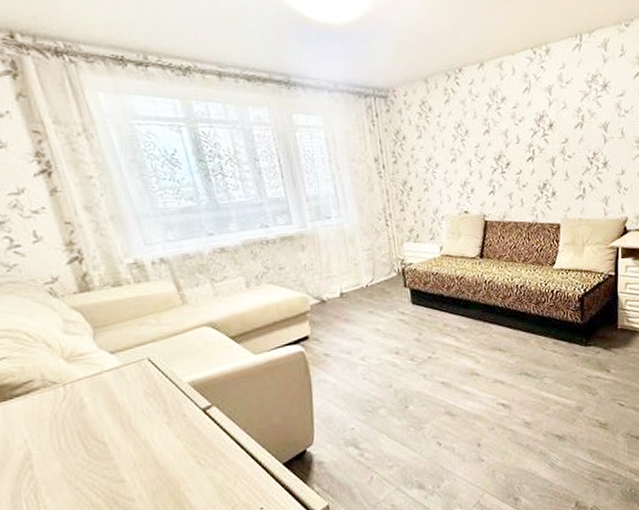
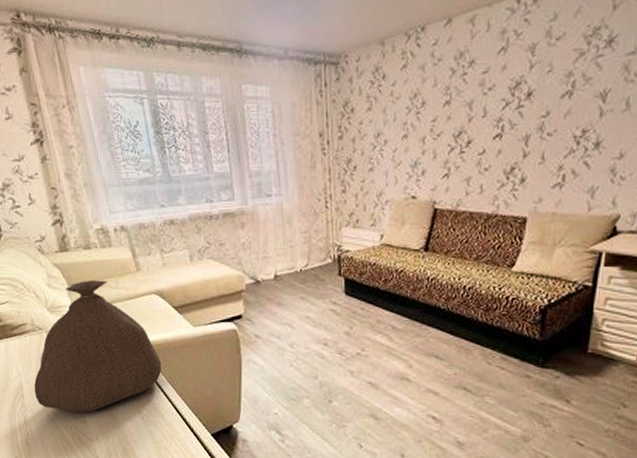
bag: none [47,318,220,475] -> present [34,280,162,413]

